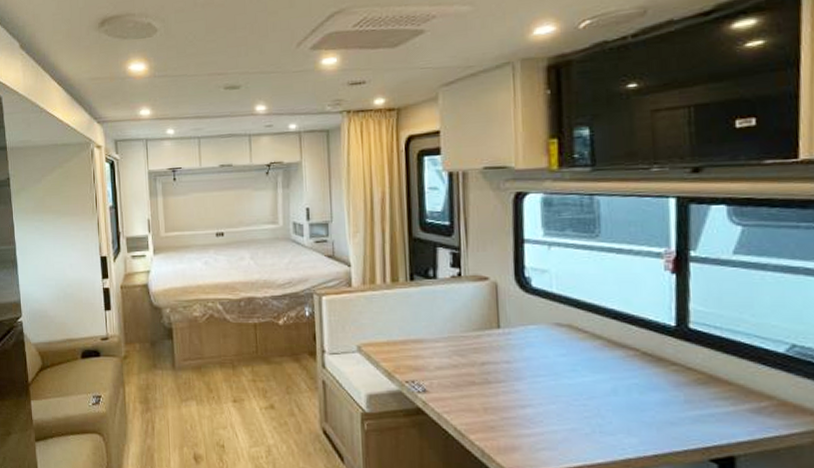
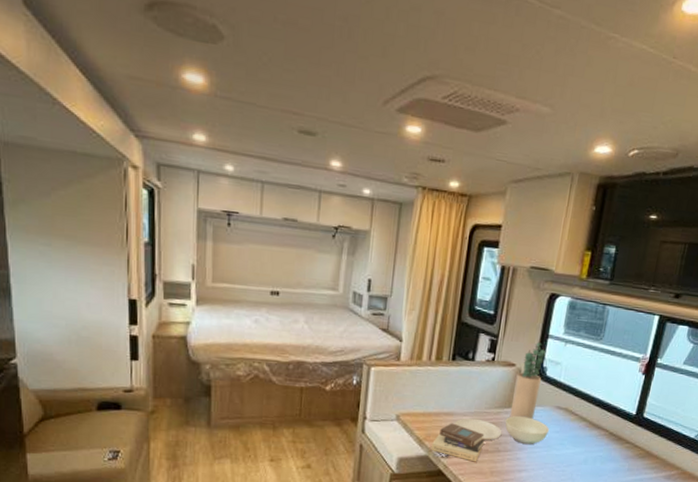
books: none [402,351,469,397] -> present [430,423,485,462]
plate: none [425,344,489,370] -> present [453,418,502,440]
bowl: none [489,339,551,374] -> present [505,416,549,445]
vase: none [492,245,527,342] -> present [509,339,546,420]

